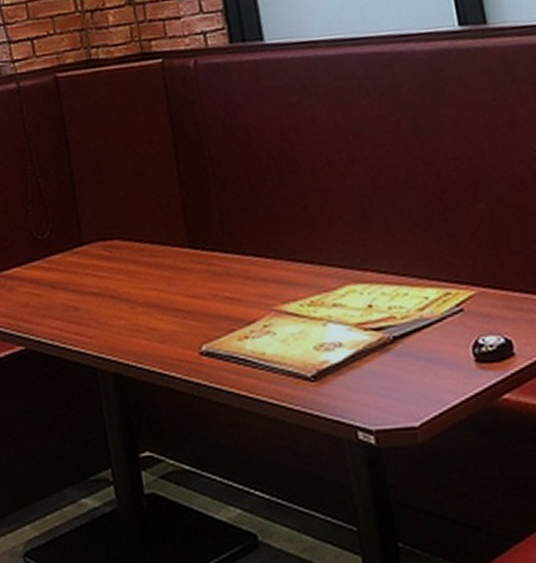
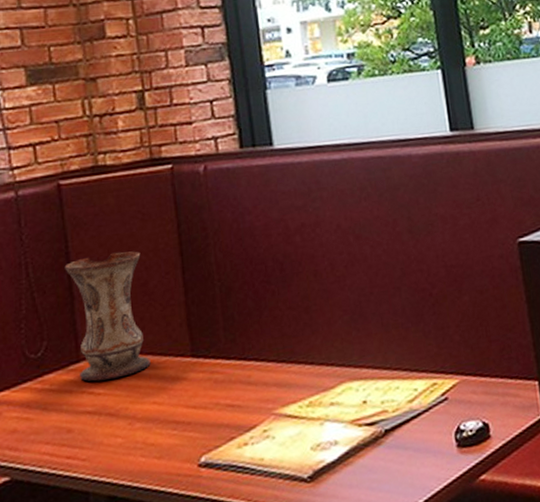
vase: none [65,142,150,265] -> present [64,251,151,382]

